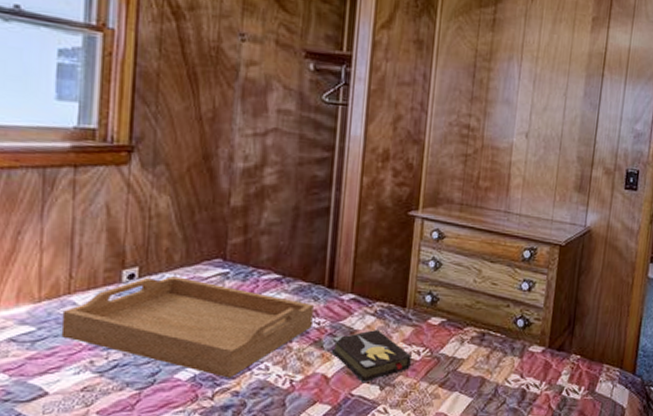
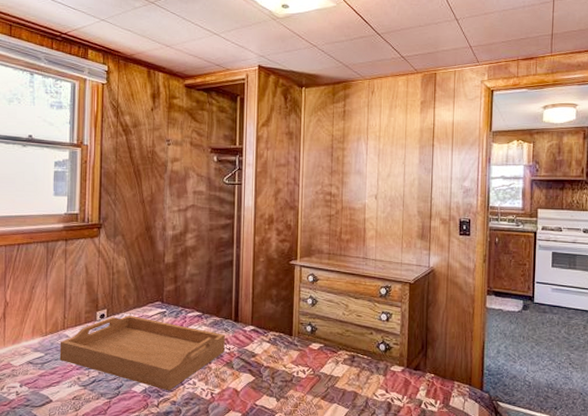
hardback book: present [331,329,411,383] -> none [239,353,299,396]

